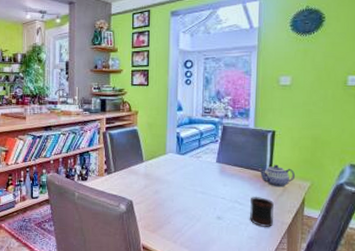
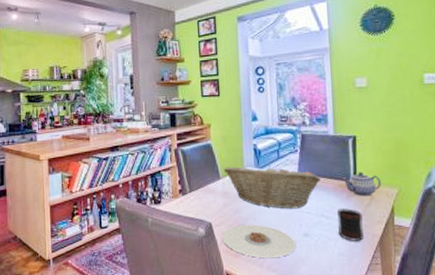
plate: none [141,204,209,237] -> present [222,224,296,259]
fruit basket: none [147,151,237,194] -> present [223,165,321,209]

